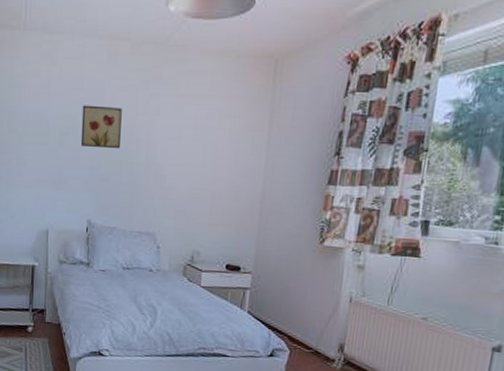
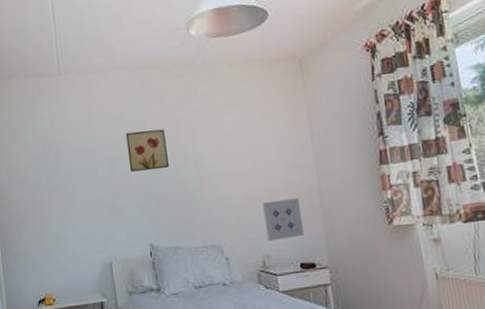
wall art: none [200,200,240,240] -> present [262,198,305,242]

